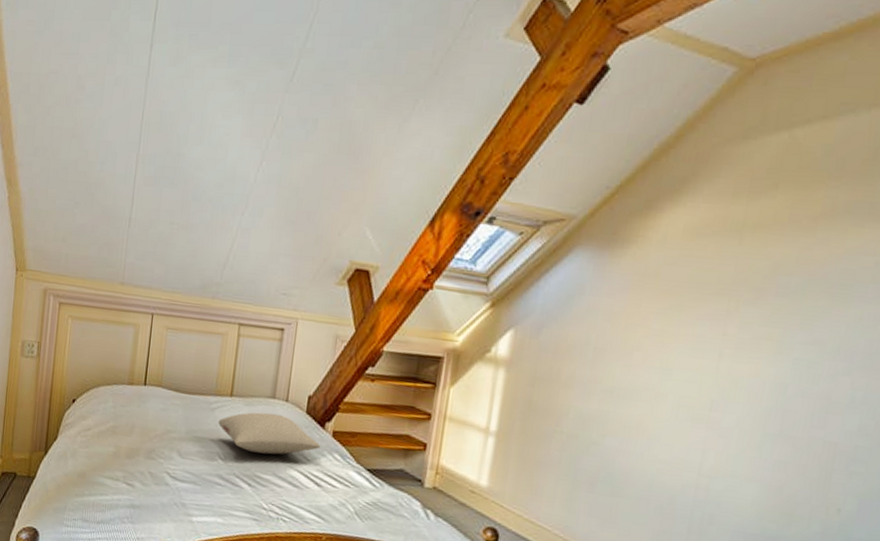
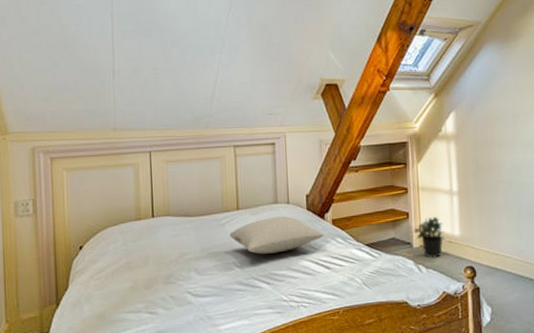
potted plant: none [429,455,469,508] -> present [414,217,445,259]

